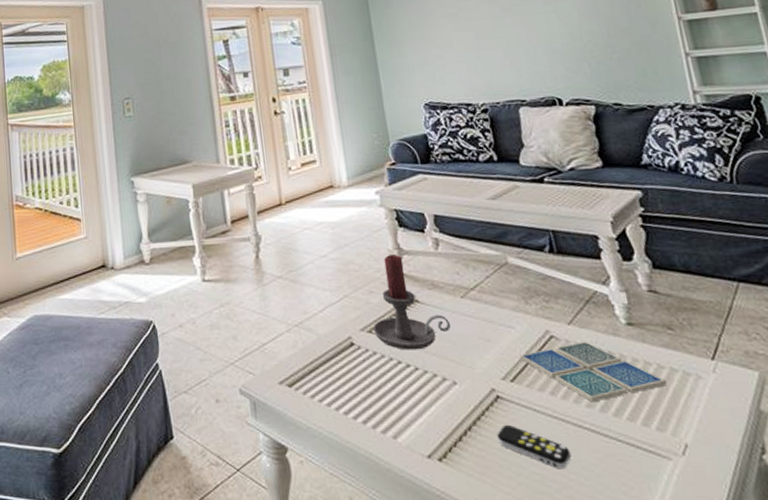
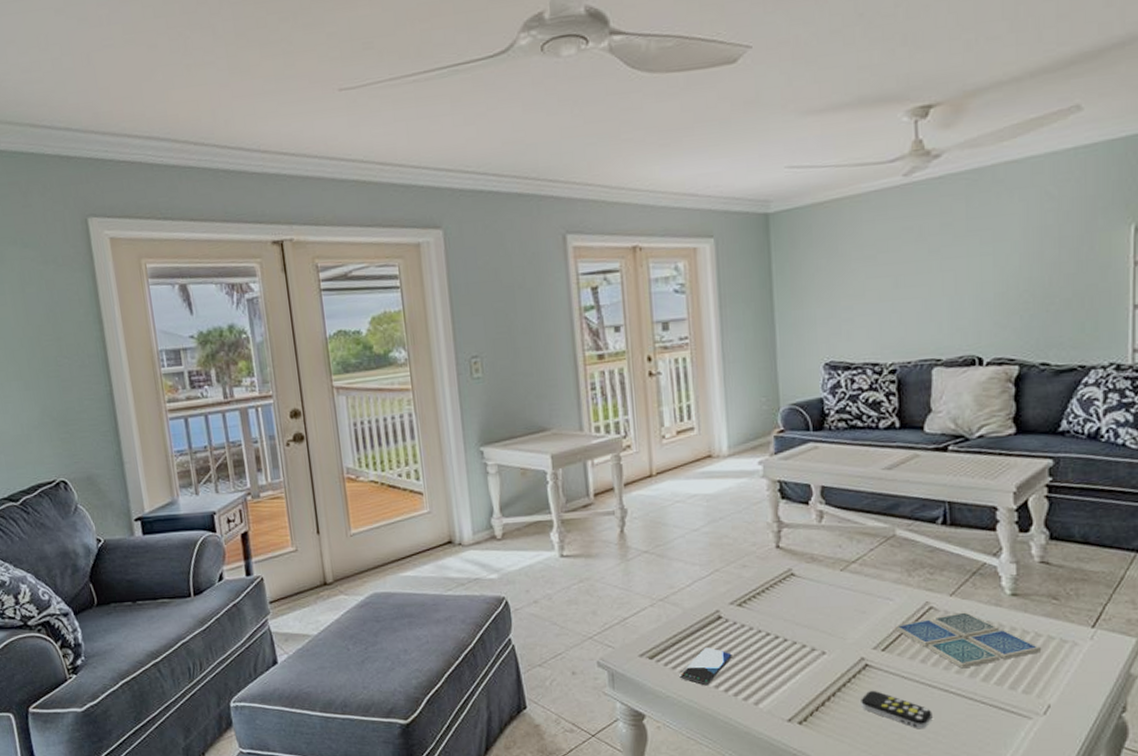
smartphone: none [318,375,368,417] -> present [679,647,732,686]
candle holder: present [373,253,451,350] -> none [743,527,827,623]

